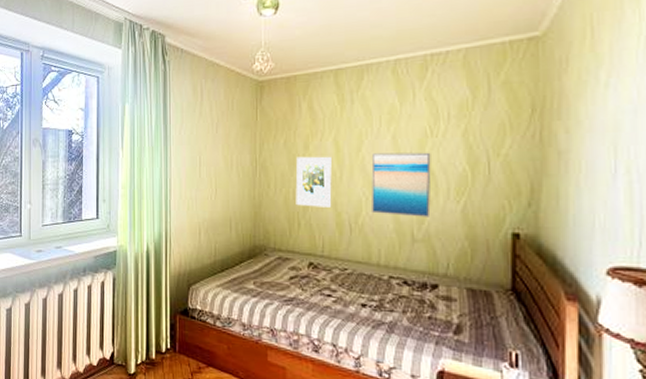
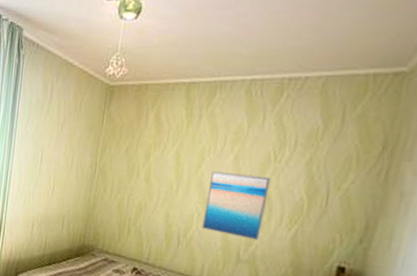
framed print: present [295,156,332,207] -> none [129,165,171,218]

